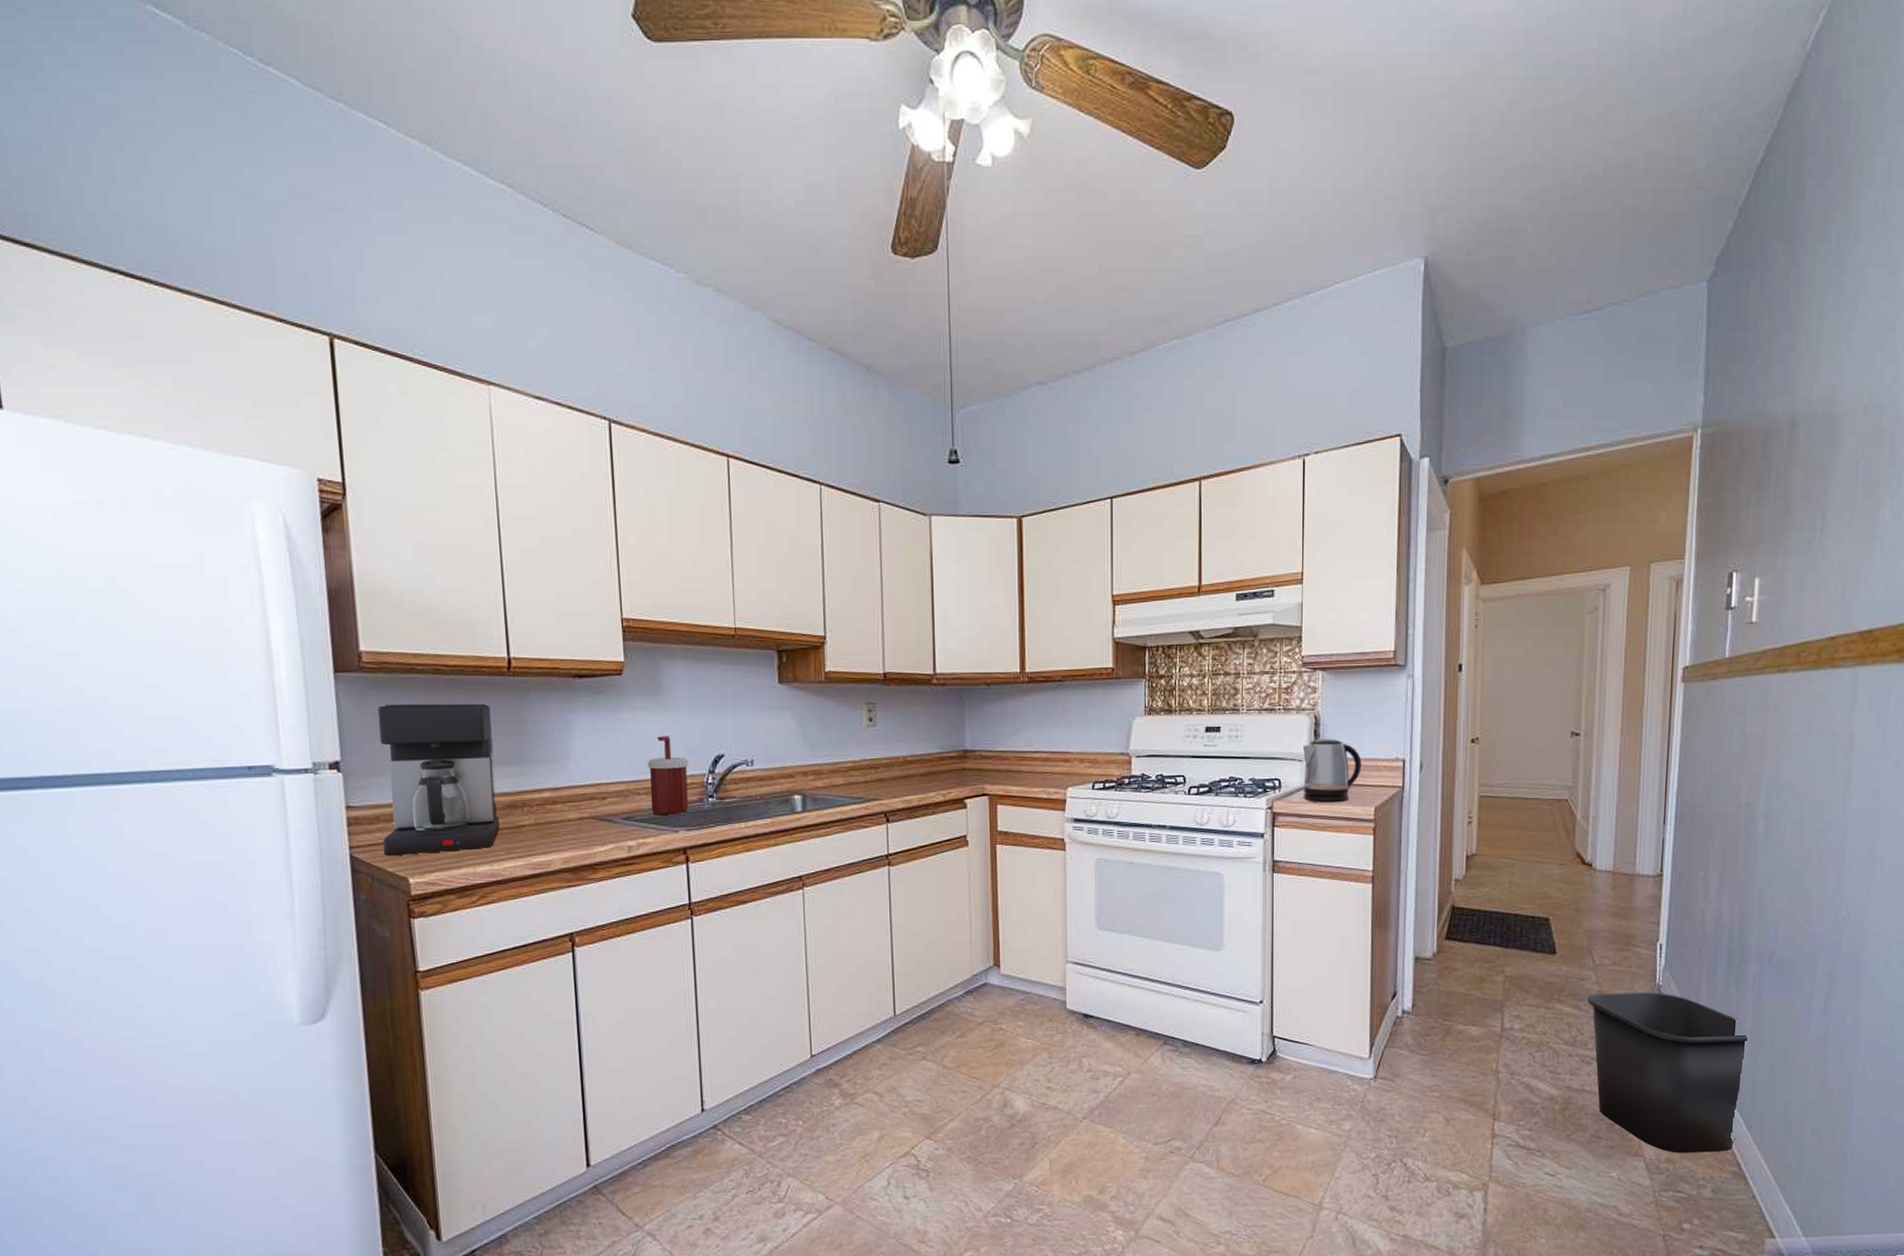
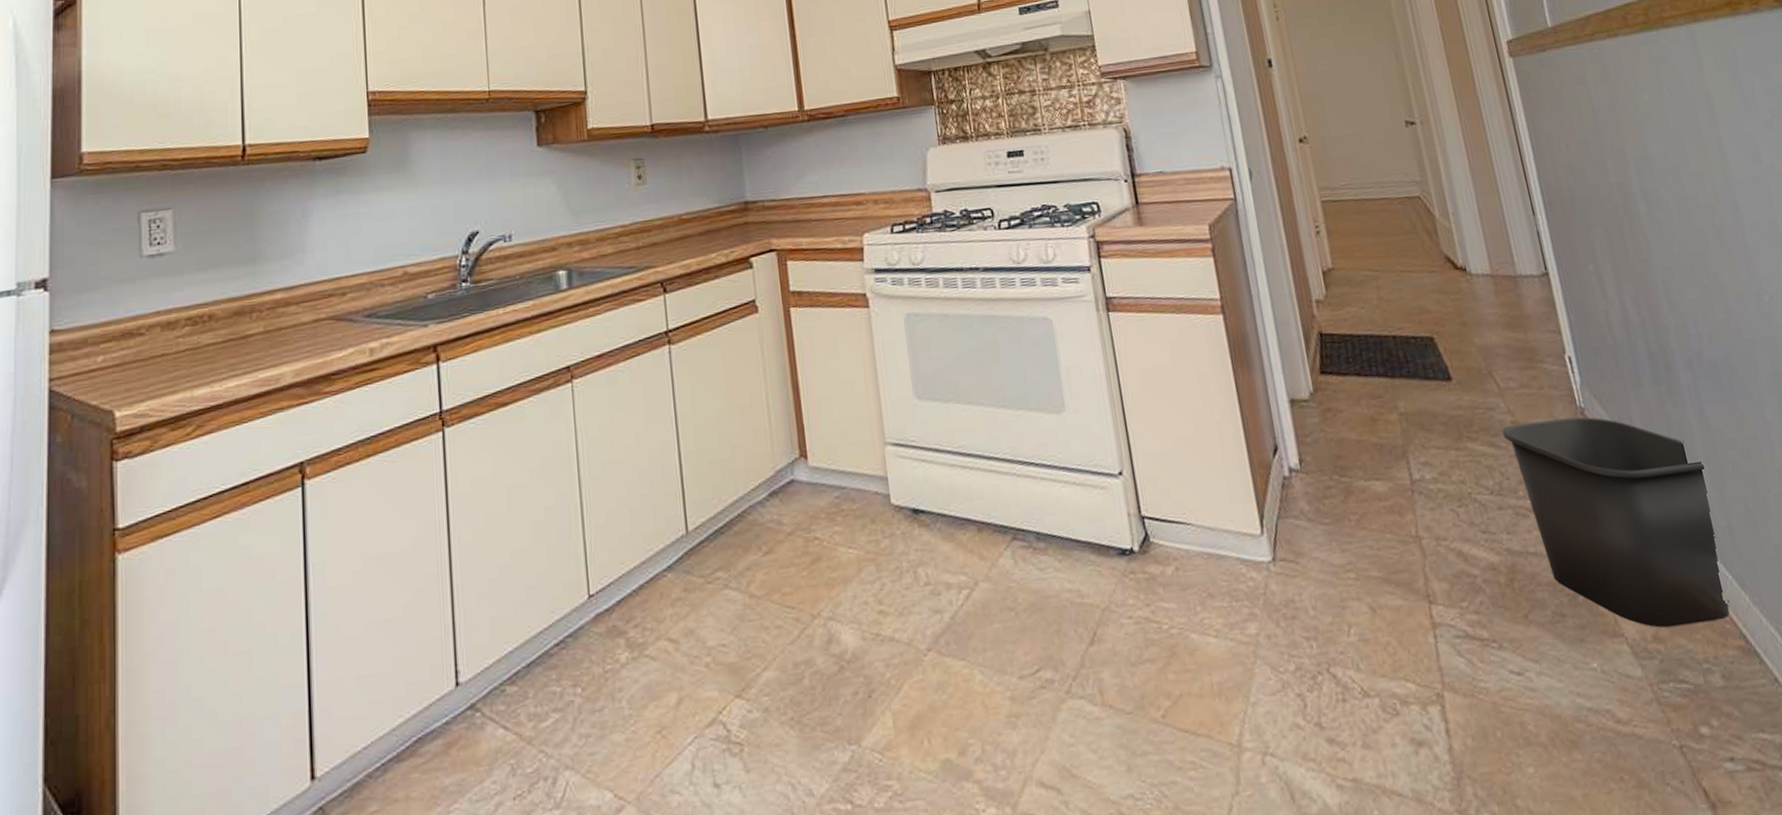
coffee maker: present [377,703,501,856] -> none [88,198,225,386]
soap dispenser: present [647,736,689,815] -> none [393,216,440,308]
kettle: present [1302,738,1362,802] -> none [1116,151,1186,225]

